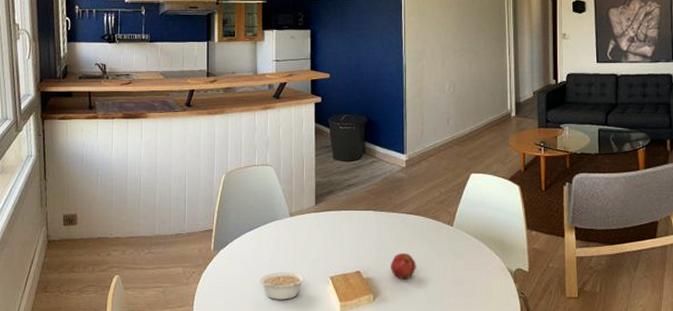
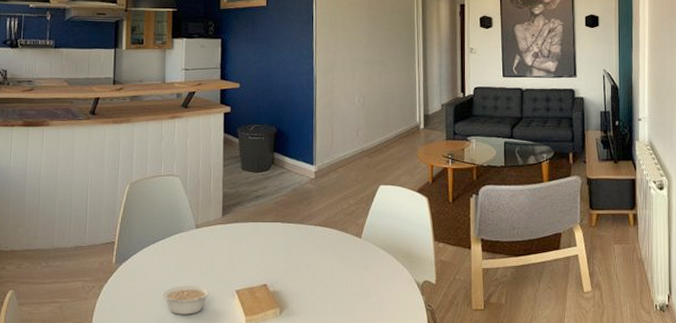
fruit: present [390,252,416,279] -> none [297,265,324,292]

